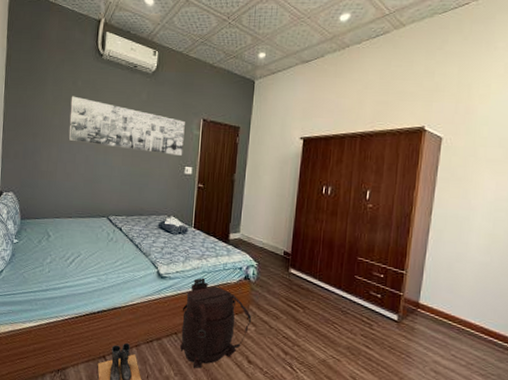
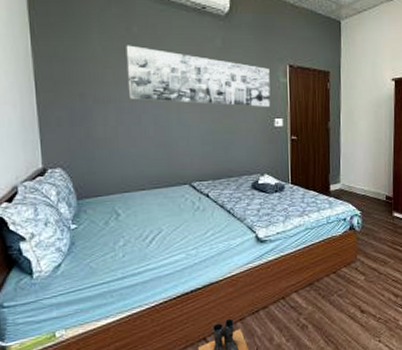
backpack: present [180,277,252,369] -> none [287,235,361,329]

